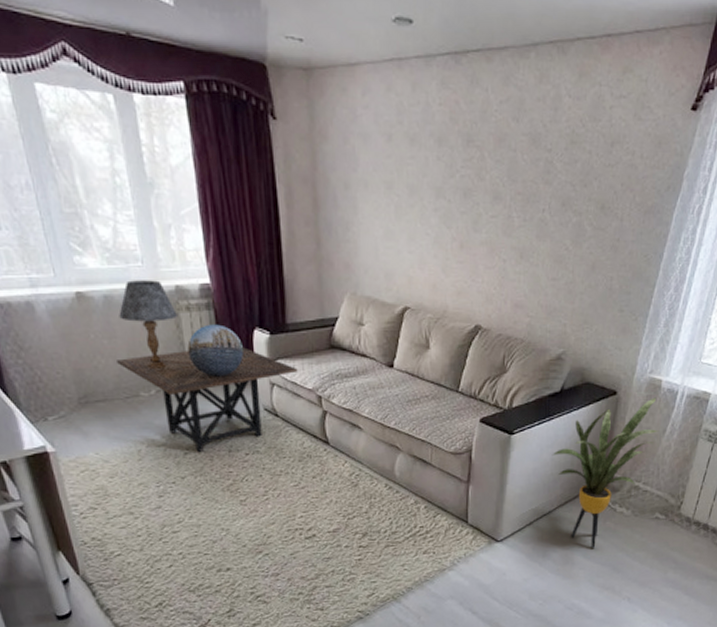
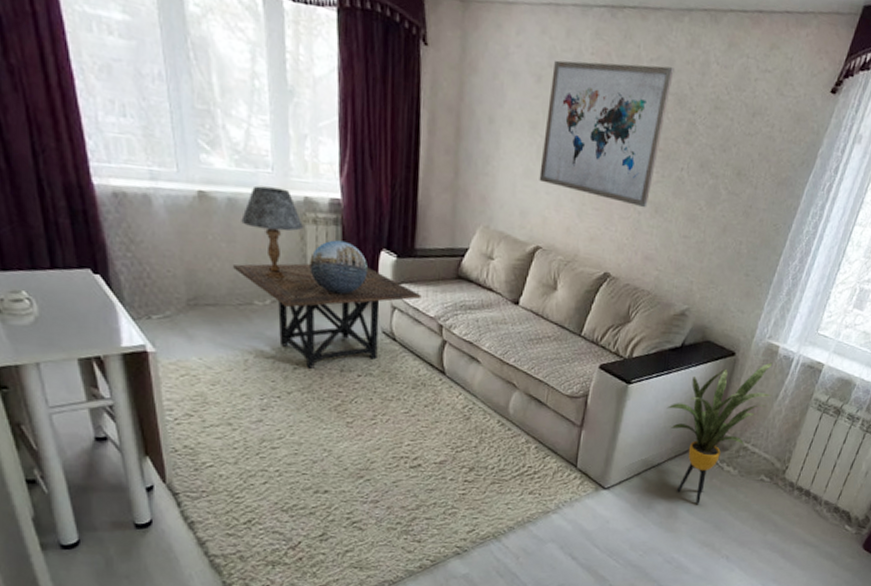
wall art: none [400,107,525,255] -> present [539,60,675,208]

